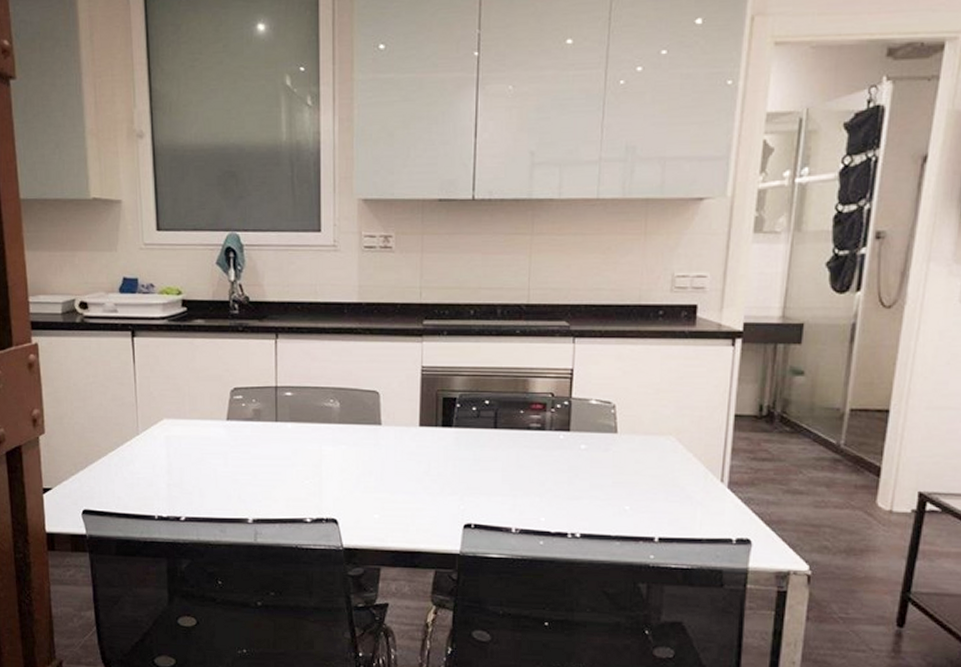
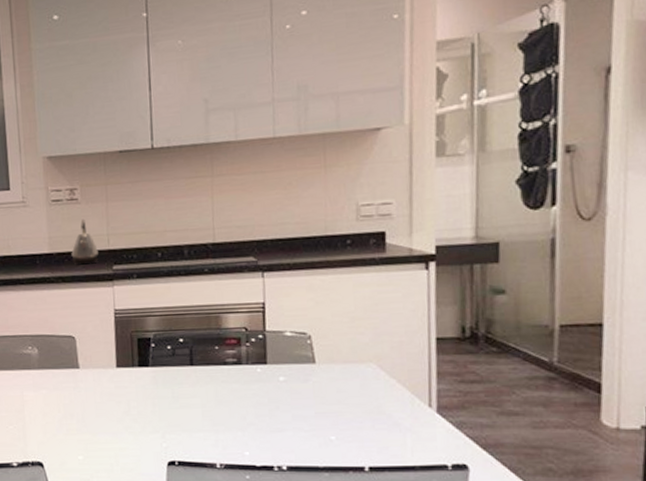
kettle: none [381,268,410,316] -> present [71,219,99,264]

